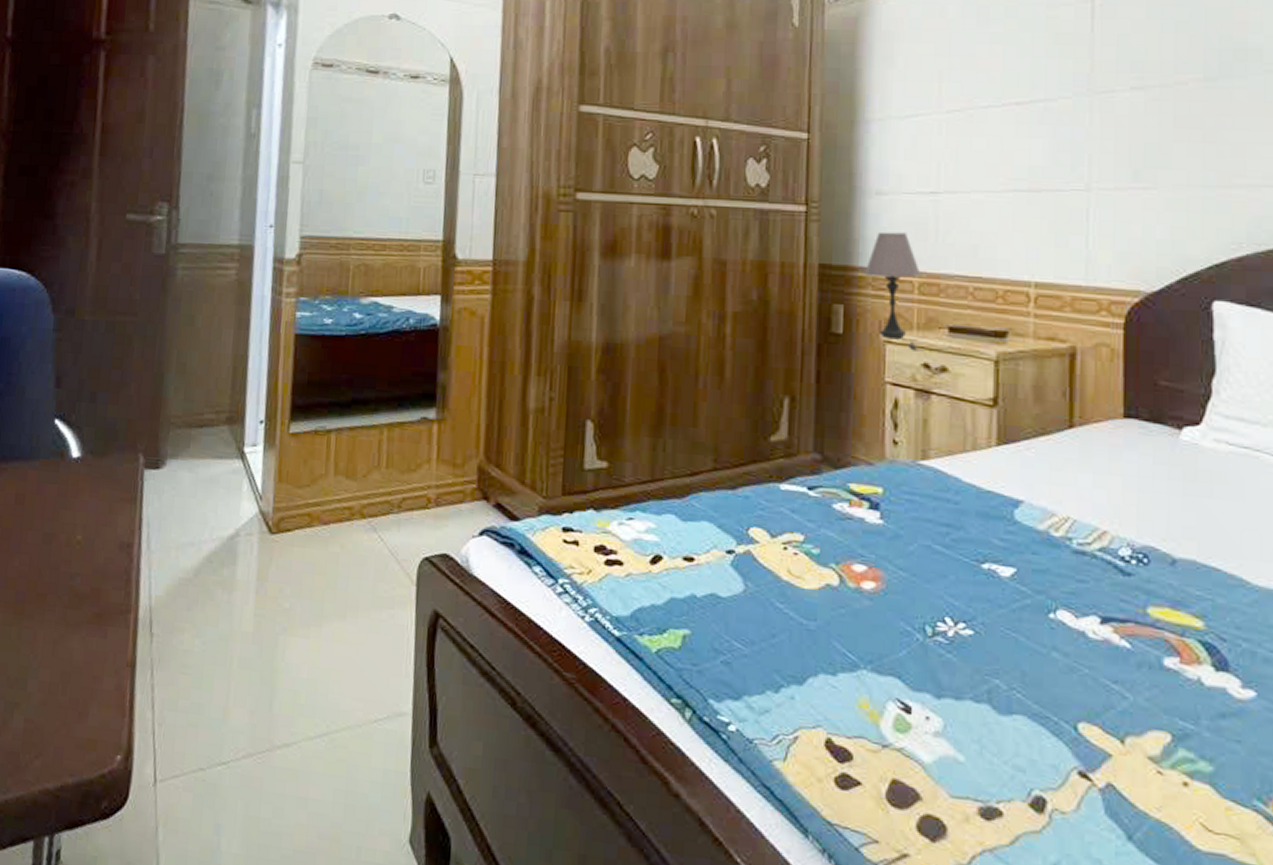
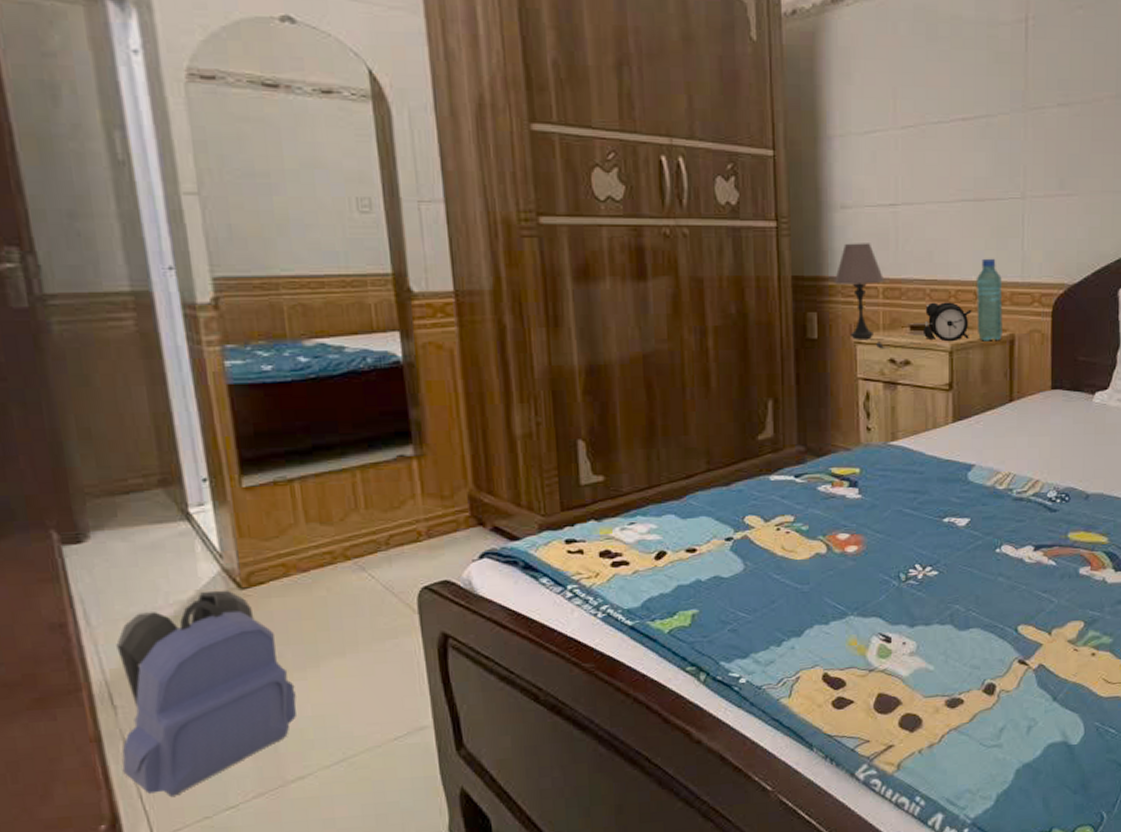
backpack: none [145,530,298,739] -> present [116,590,297,796]
alarm clock: none [963,302,1024,350] -> present [922,302,972,342]
water bottle: none [1029,256,1062,353] -> present [977,258,1003,341]

